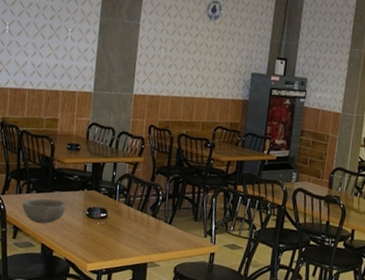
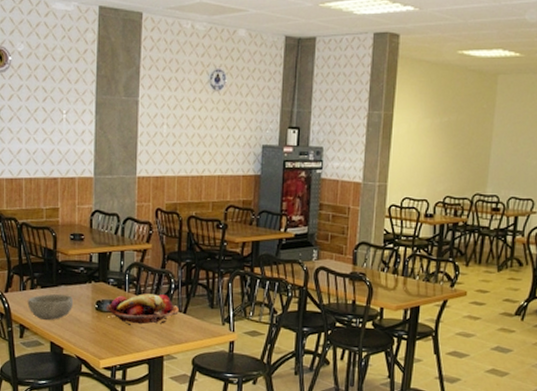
fruit basket: none [96,203,165,233] -> present [105,293,179,325]

